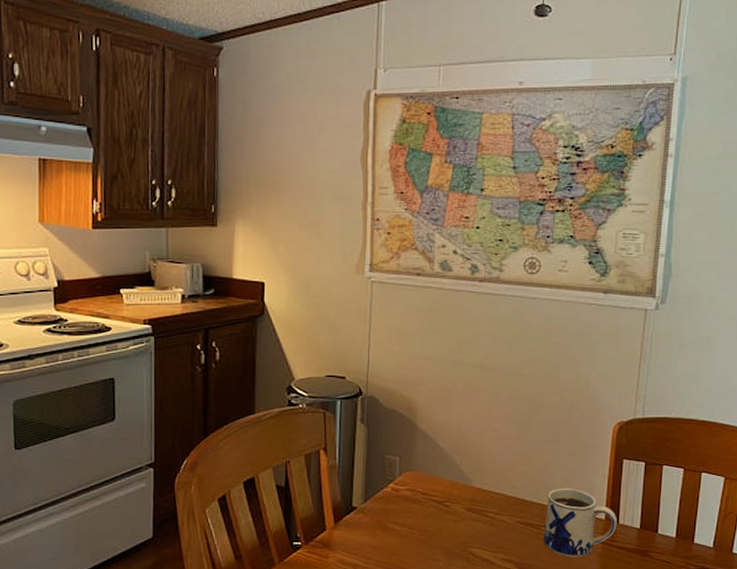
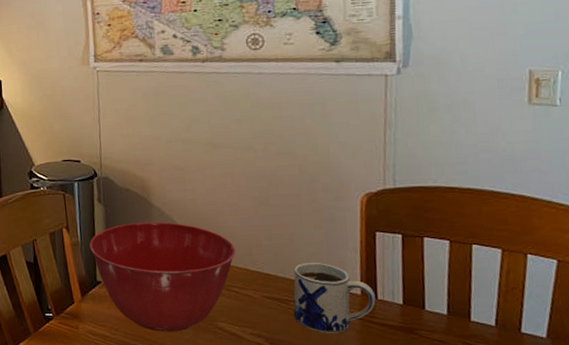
mixing bowl: none [348,445,495,559] -> present [89,222,236,332]

